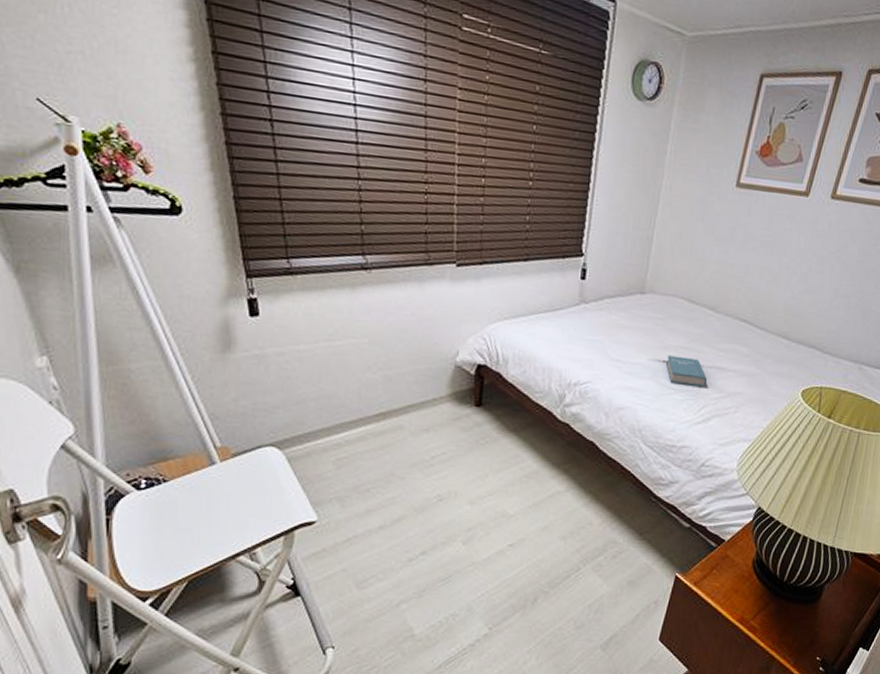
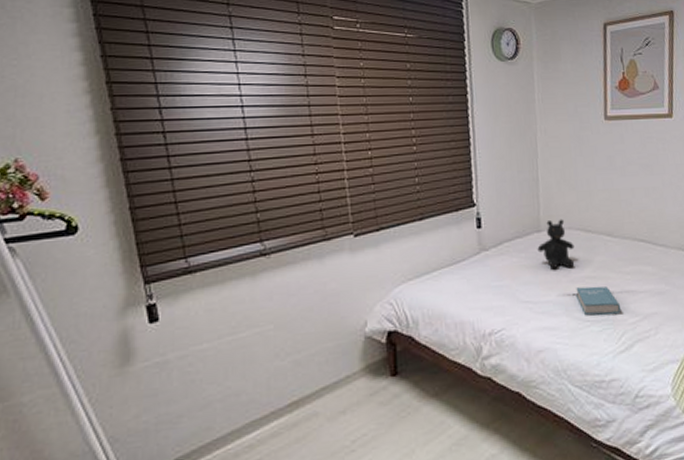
teddy bear: none [637,283,675,336] -> present [537,219,575,270]

